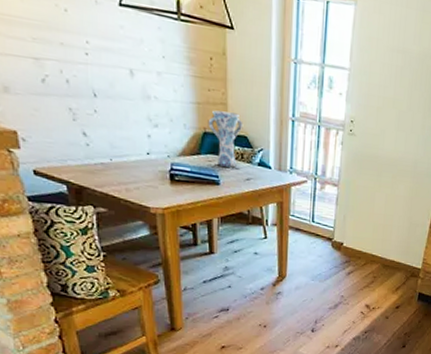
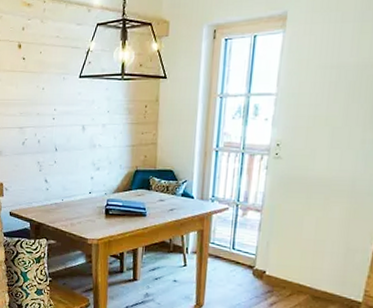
vase: present [208,110,243,168] -> none [139,150,170,200]

